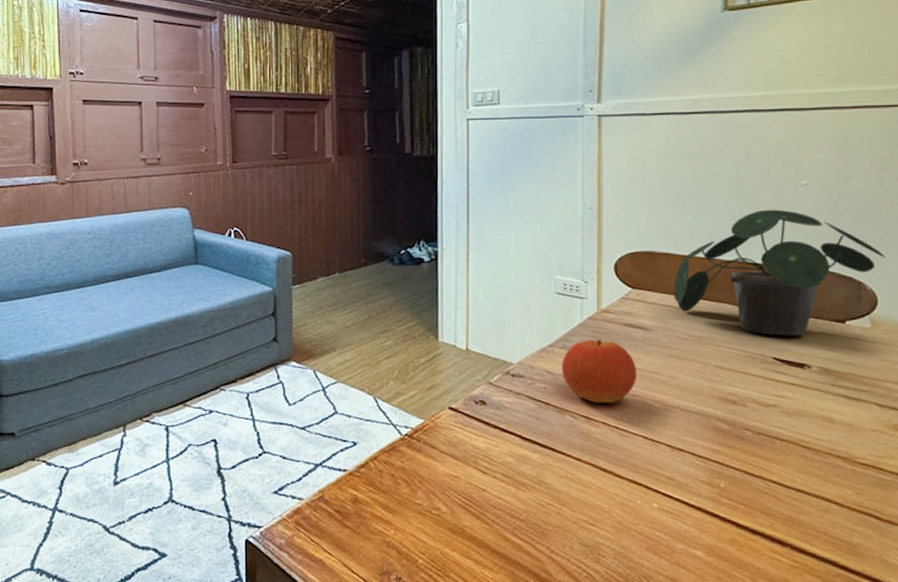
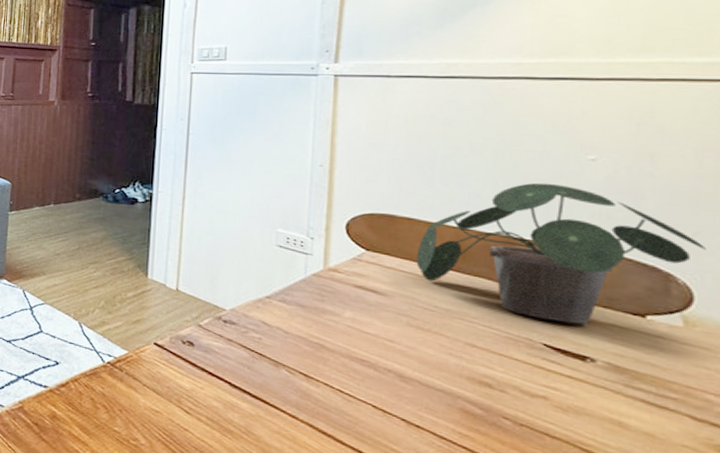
fruit: present [561,340,636,403] -> none [279,296,367,365]

